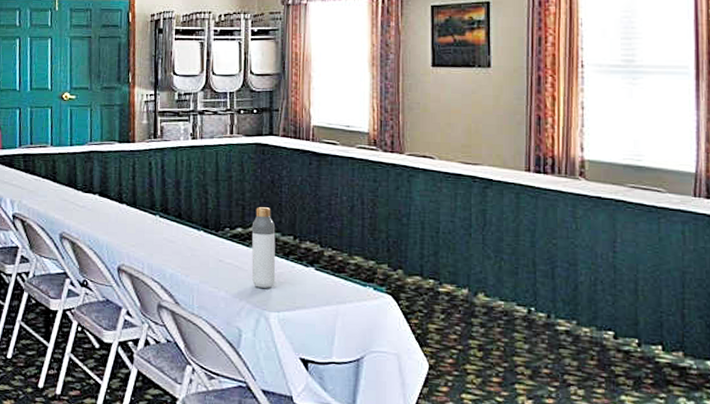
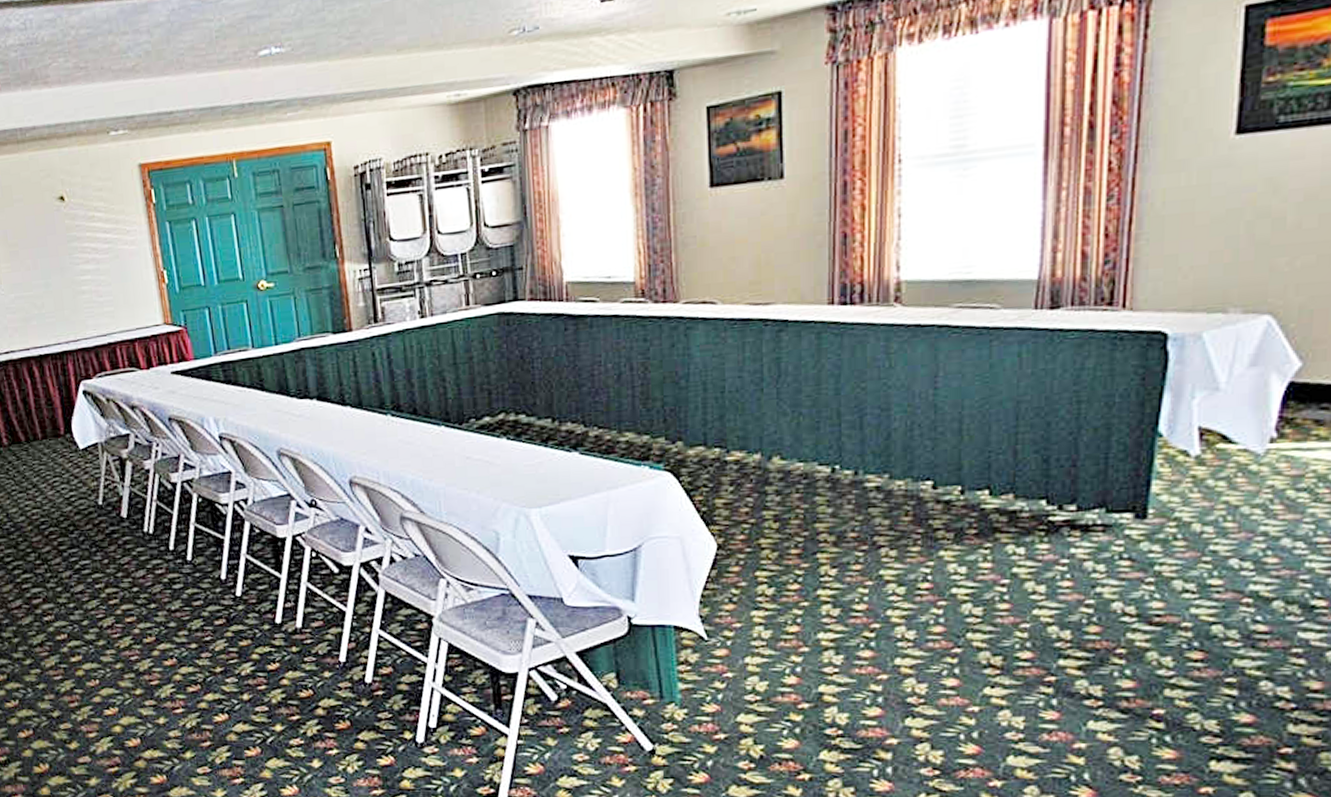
bottle: present [251,206,276,288] -> none [501,387,534,483]

